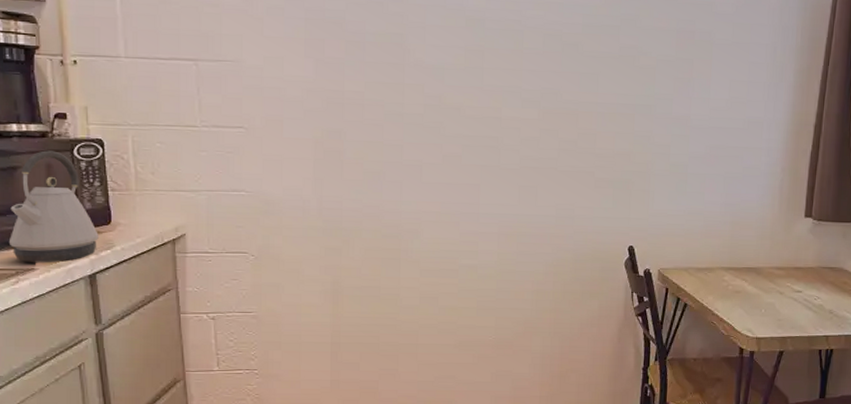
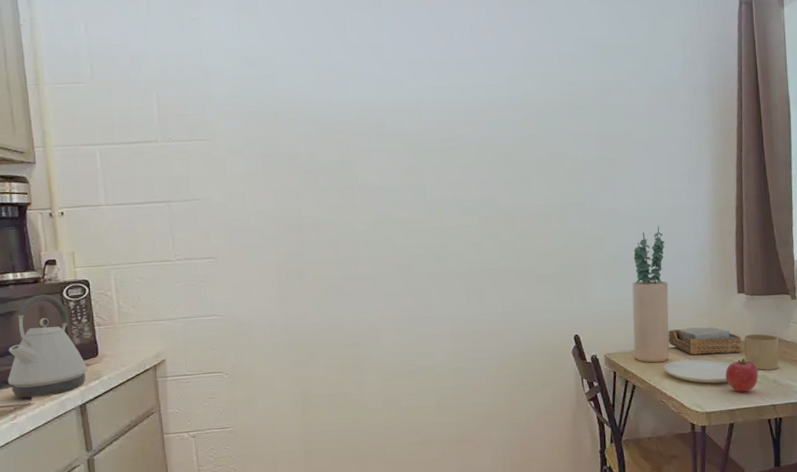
vase: none [689,138,735,283] -> present [631,226,670,363]
plate: none [718,282,789,309] -> present [663,359,731,384]
napkin holder: none [726,249,803,279] -> present [668,327,742,355]
fruit: none [781,285,816,321] -> present [725,357,759,392]
mug: none [803,261,841,300] -> present [744,334,779,371]

